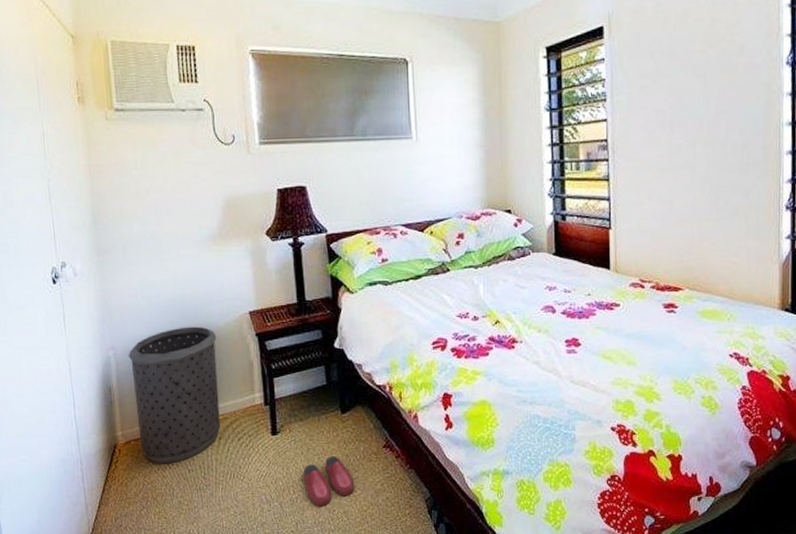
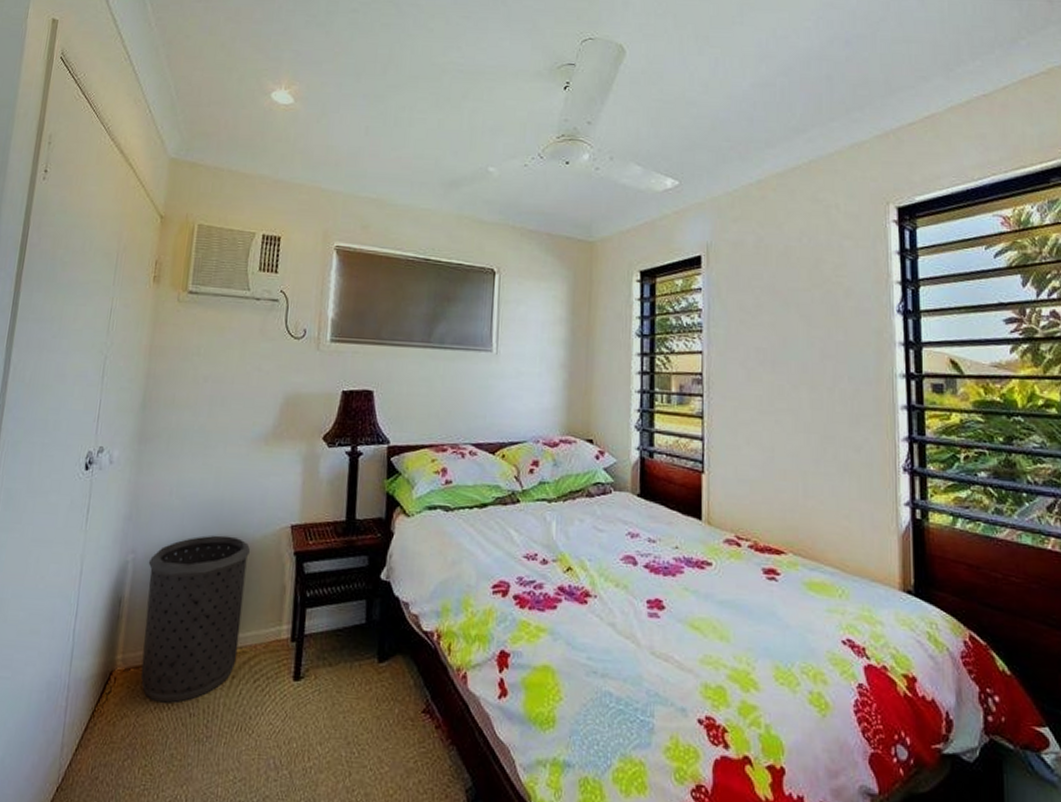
slippers: present [304,456,354,507] -> none [323,716,382,784]

